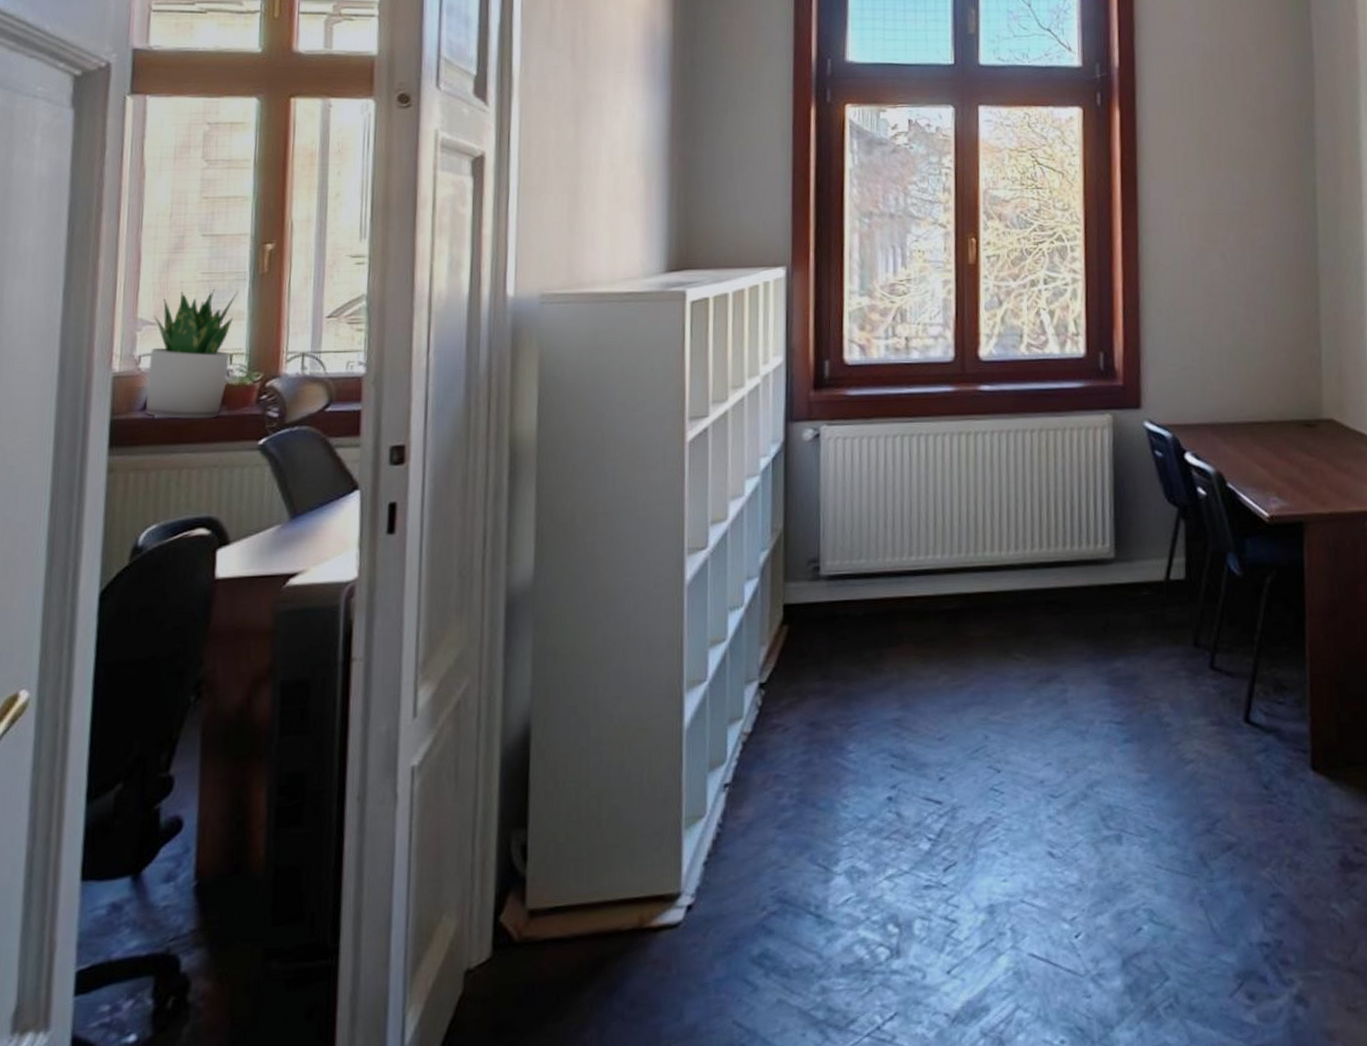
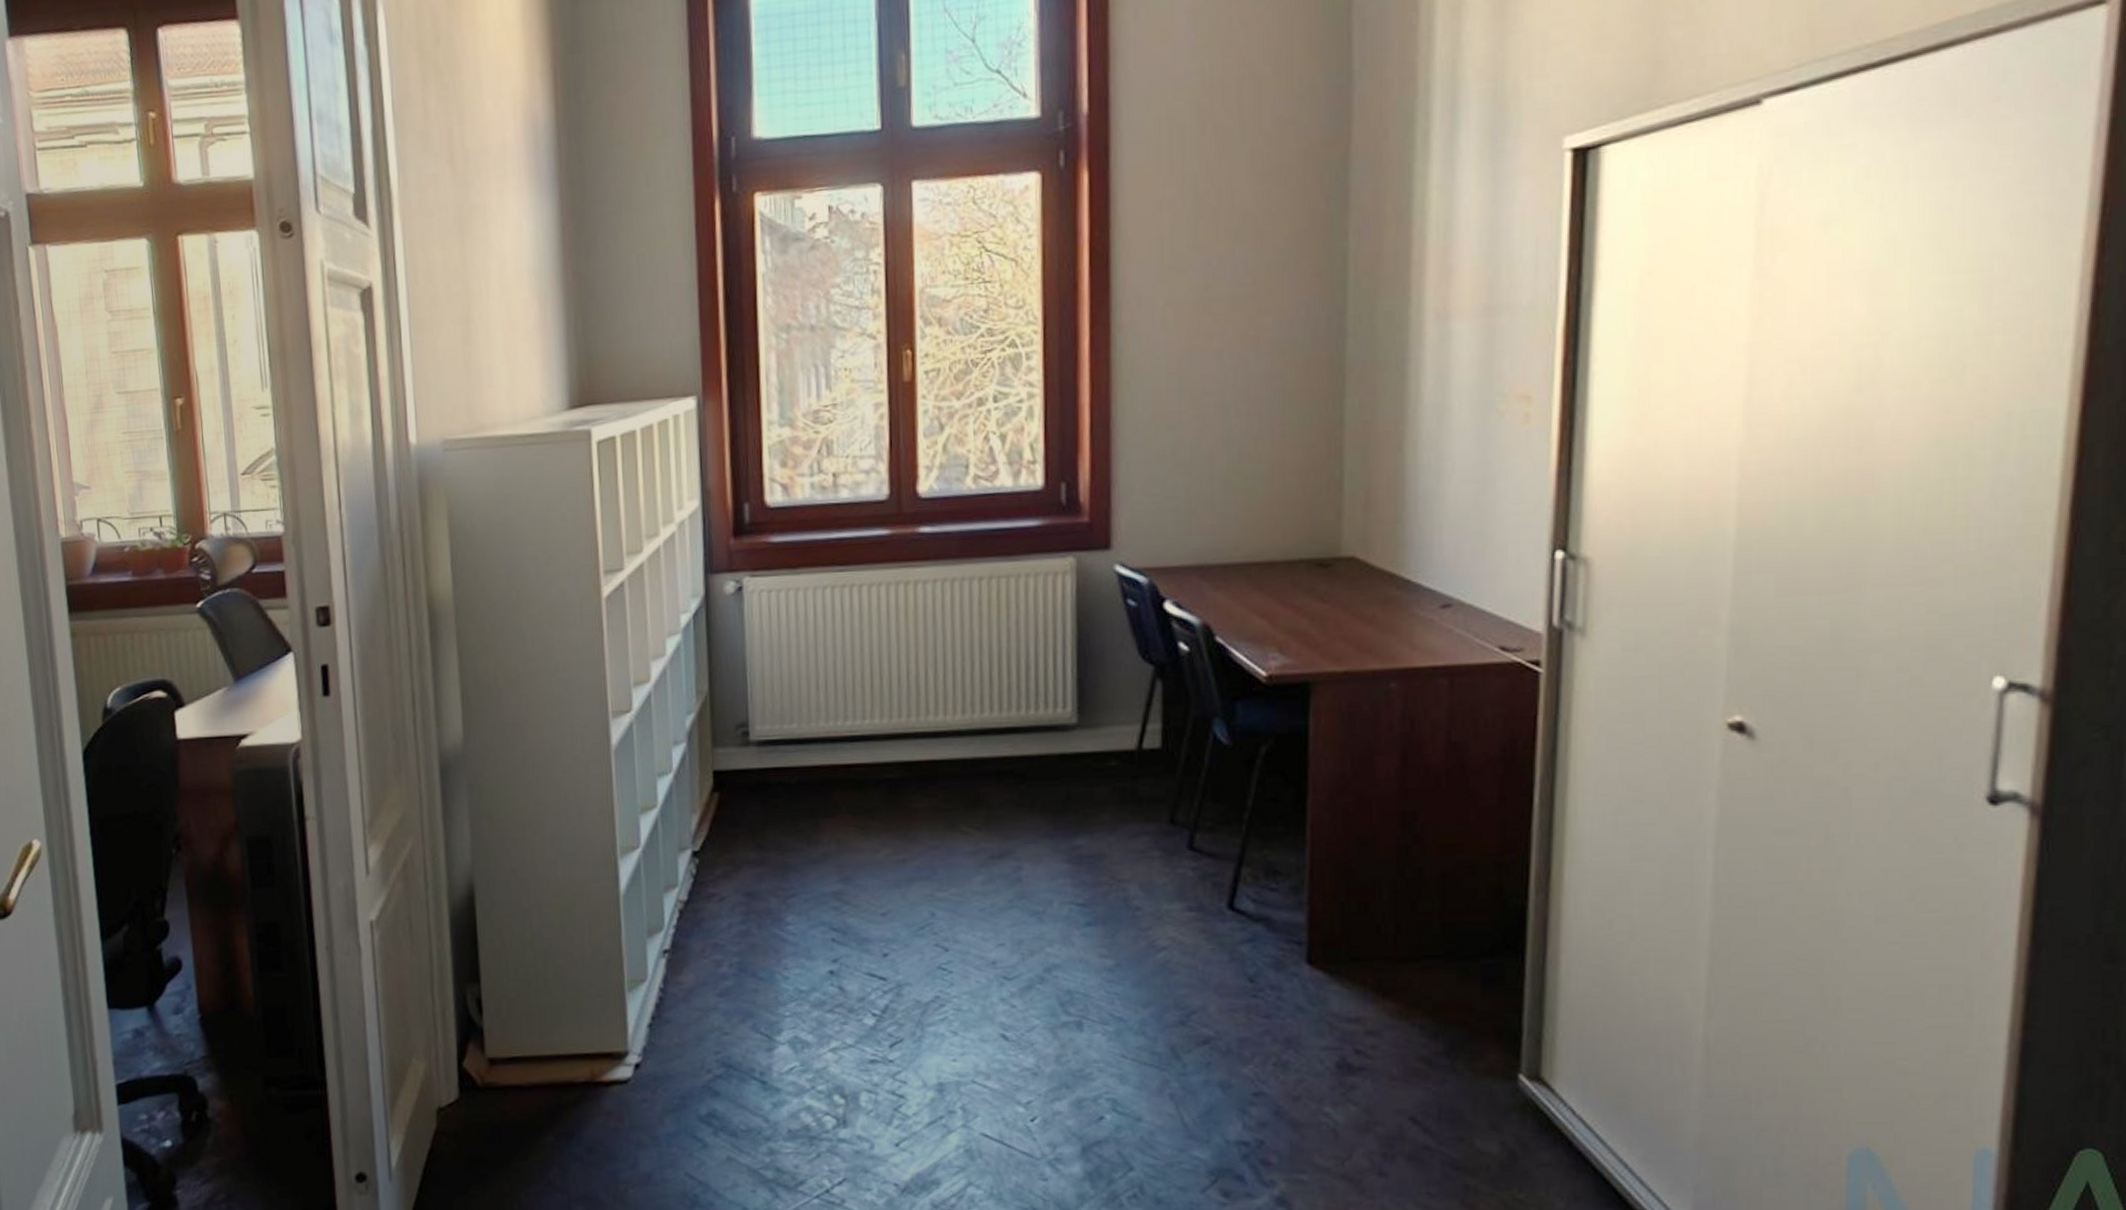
planter: present [146,287,238,420] -> none [87,447,160,584]

